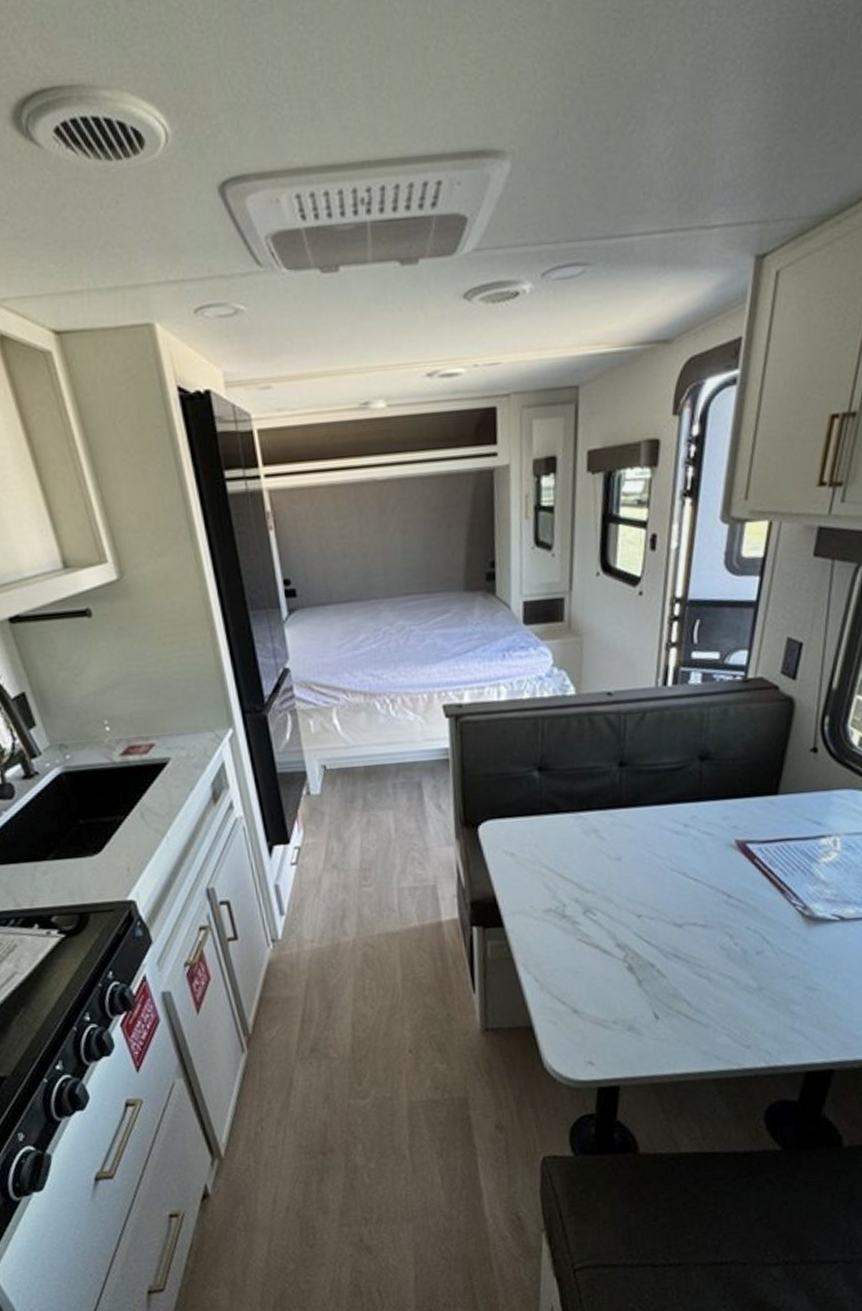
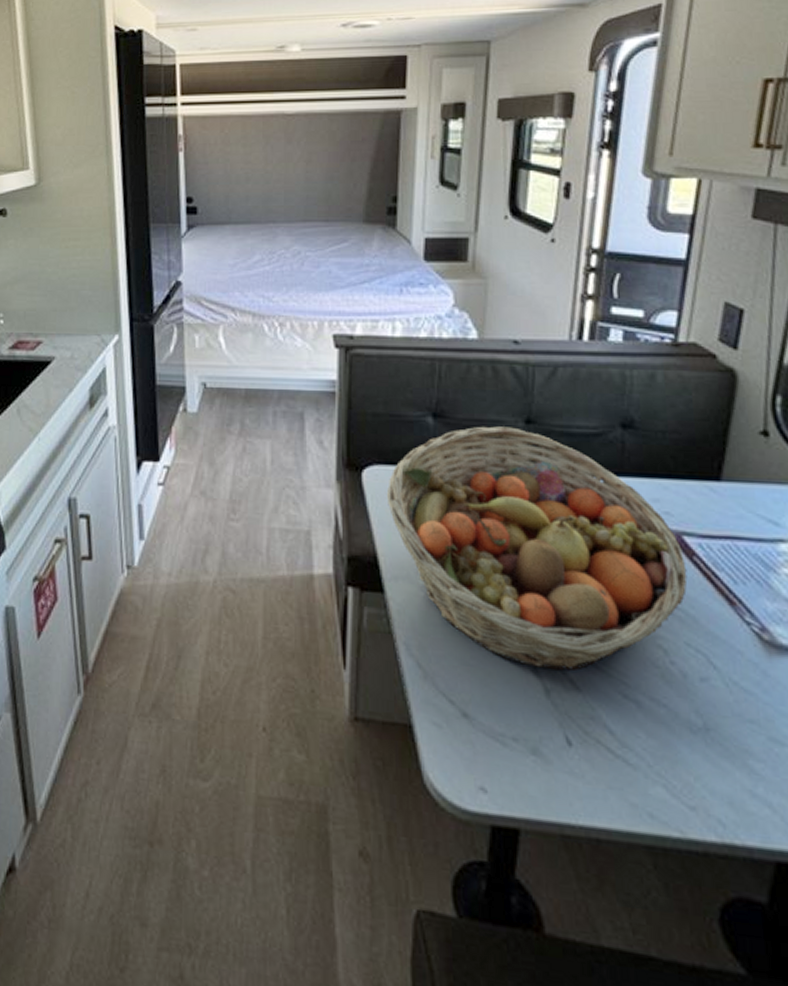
fruit basket: none [500,771,749,966] -> present [386,426,688,671]

